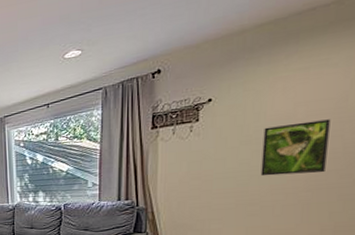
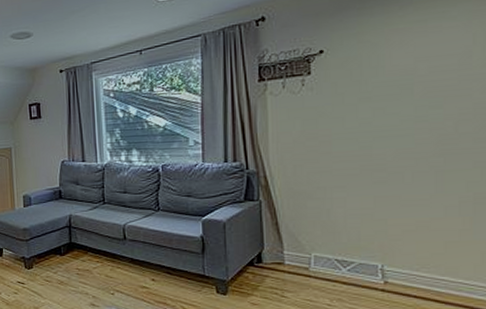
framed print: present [260,119,331,176] -> none [384,76,456,138]

